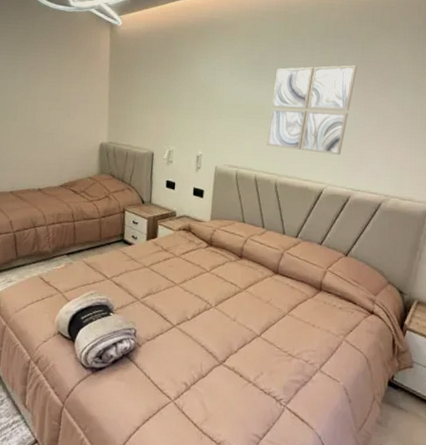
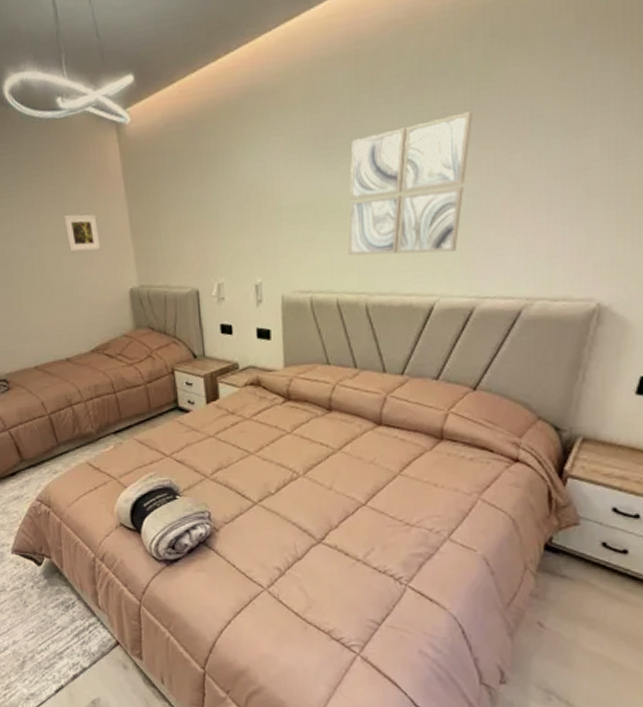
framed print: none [57,80,84,110] -> present [63,214,101,252]

